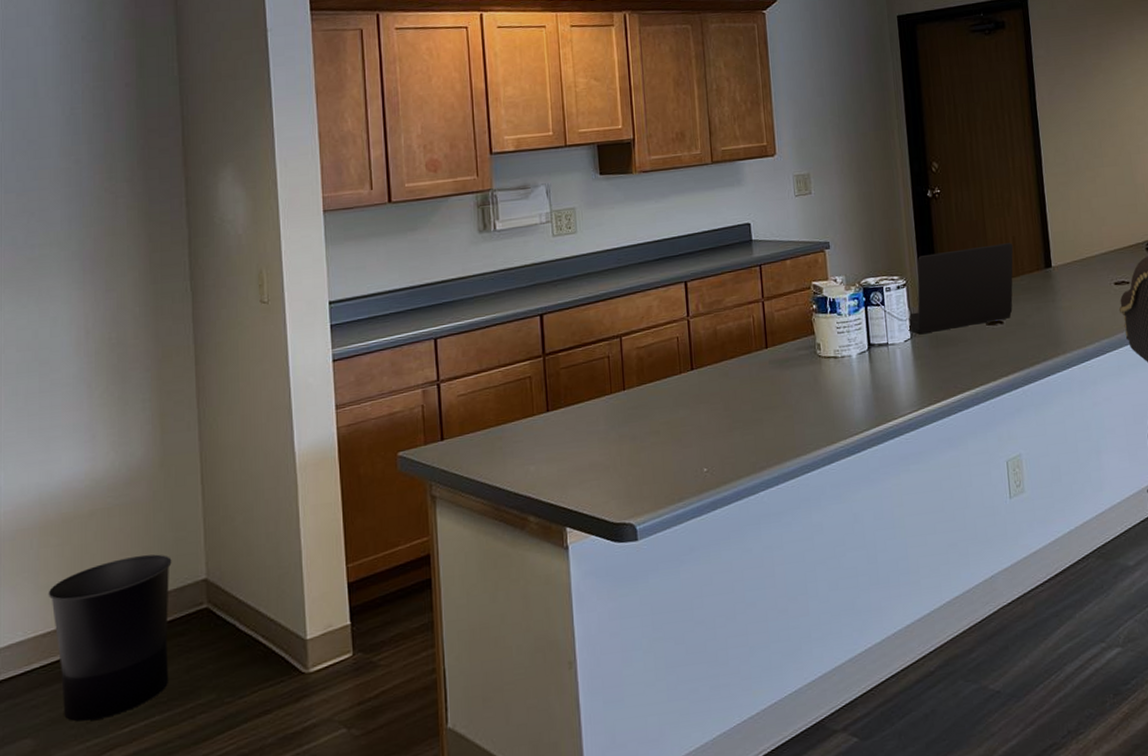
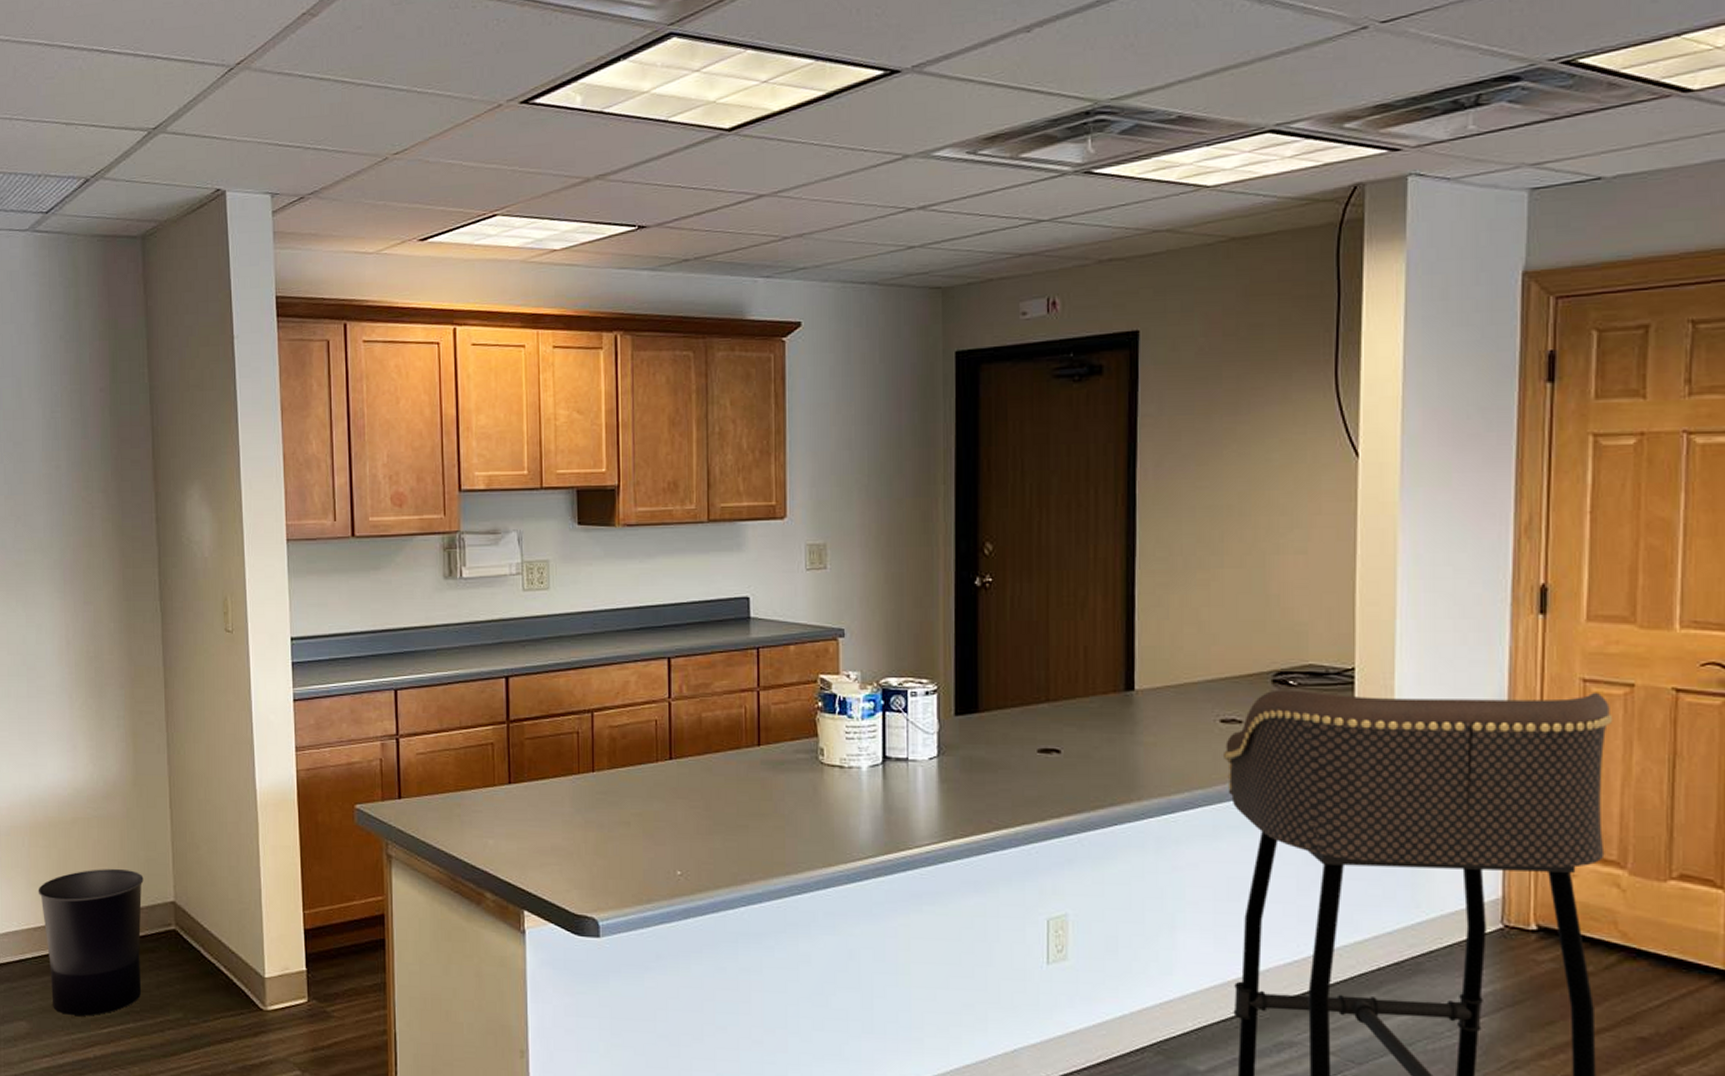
laptop: present [909,243,1014,335] -> none [937,653,1084,753]

